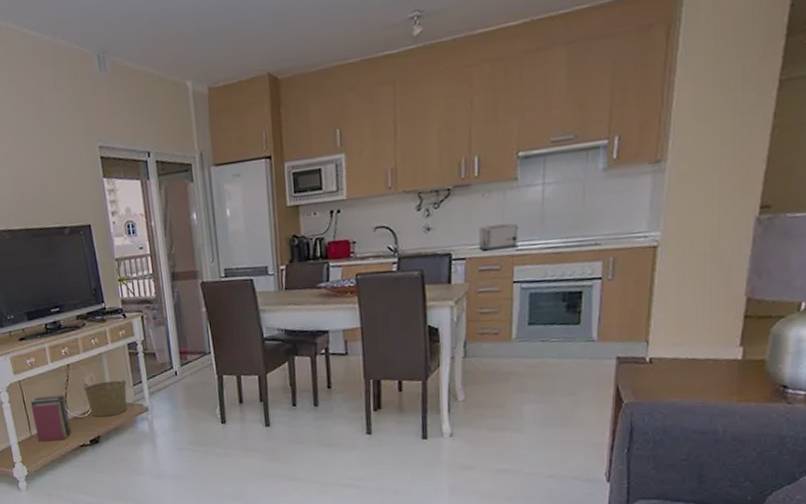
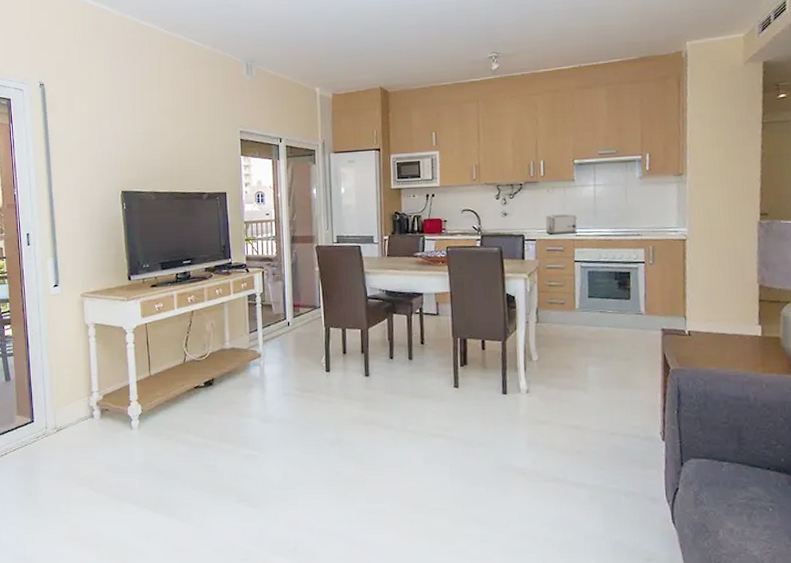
books: present [30,395,72,442] -> none [153,339,188,382]
basket: present [83,379,127,417] -> none [204,327,243,361]

